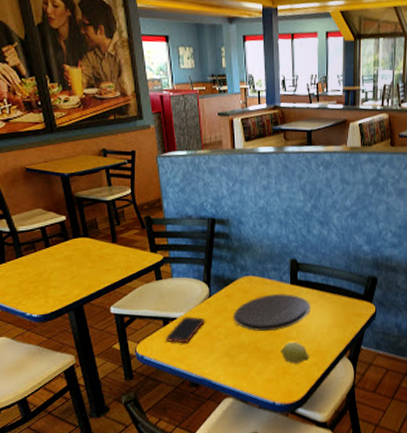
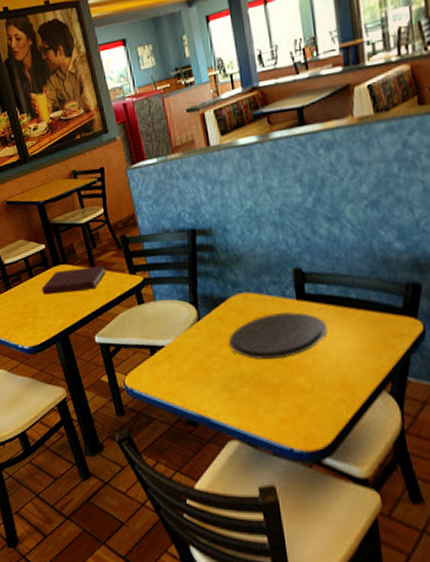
notebook: none [58,242,128,265] -> present [42,266,106,295]
cell phone: present [166,316,205,344] -> none [154,343,196,375]
fruit: present [280,341,310,364] -> none [293,371,334,400]

